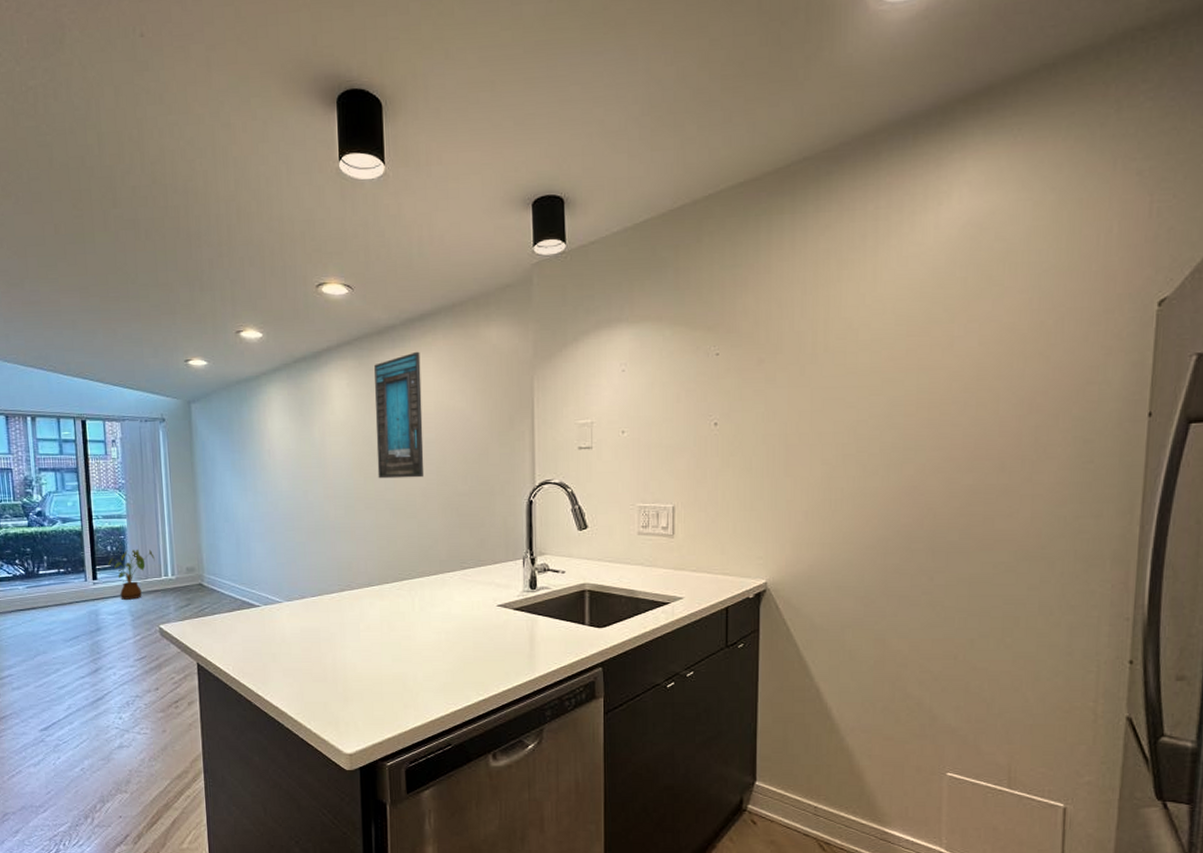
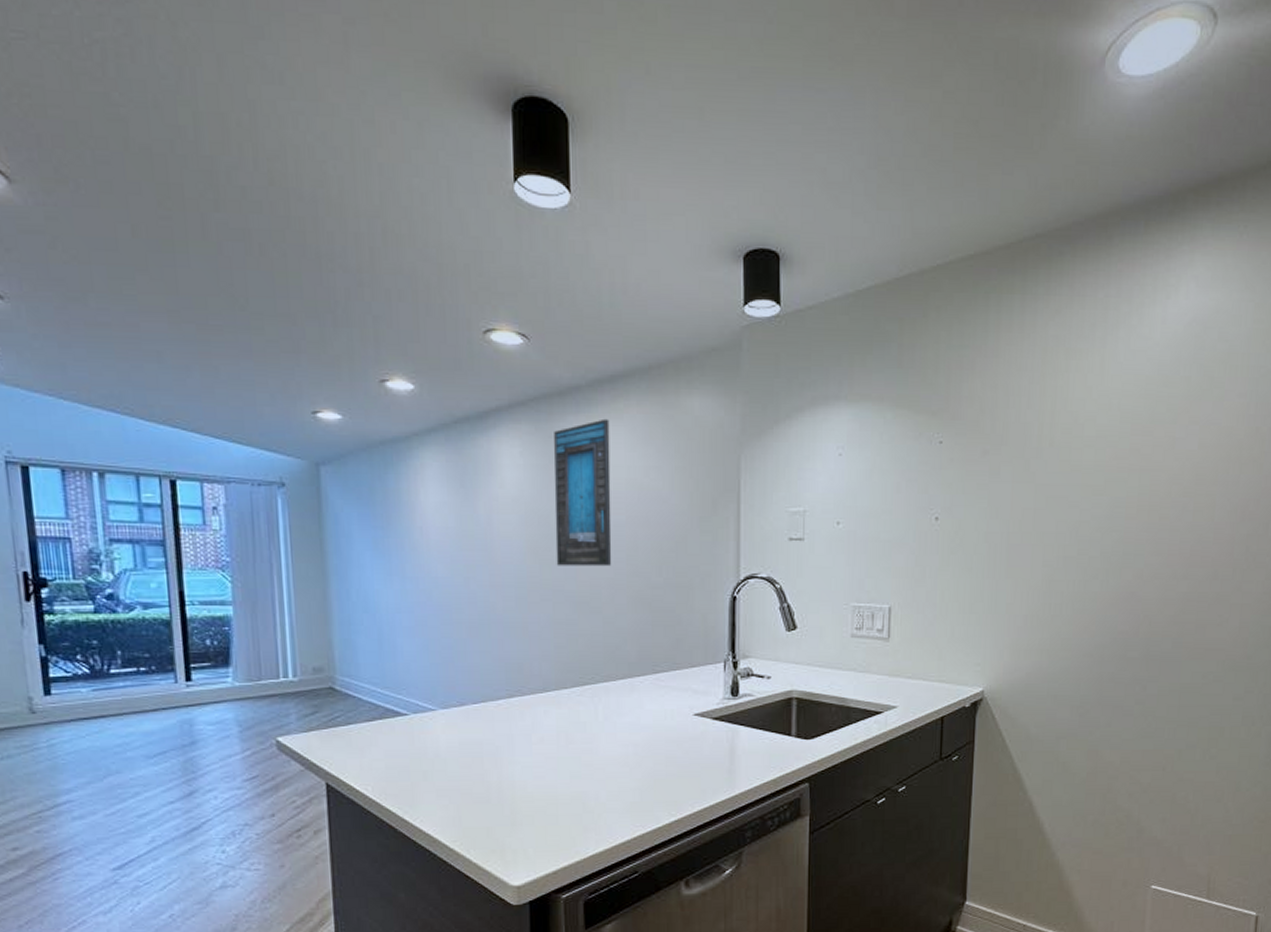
house plant: present [108,549,155,600] -> none [207,643,271,706]

